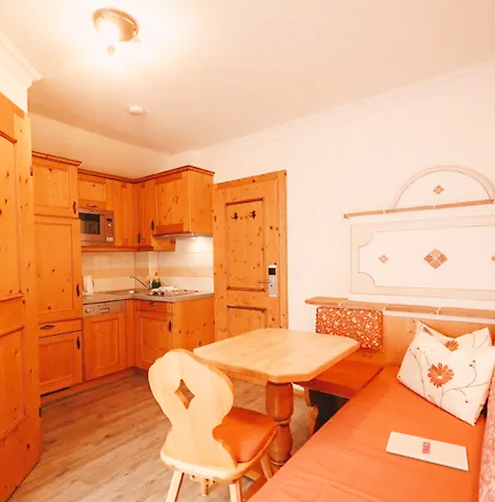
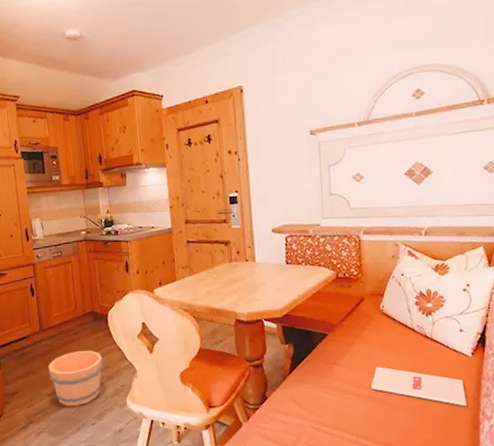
bucket: none [88,403,141,456] -> present [48,350,104,406]

